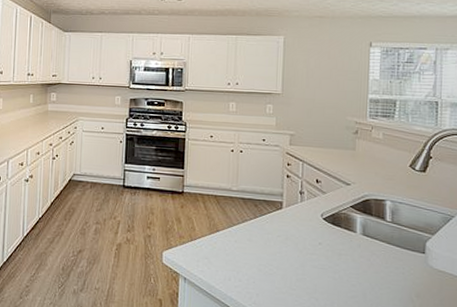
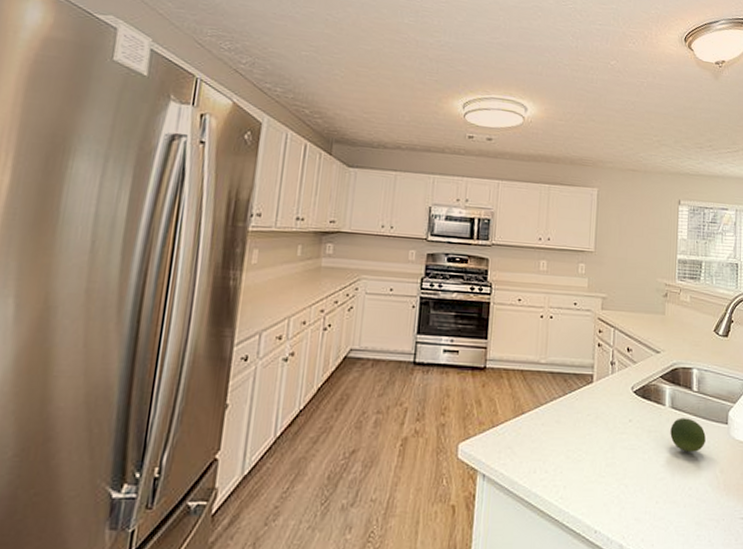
fruit: none [361,244,400,276] -> present [670,418,706,452]

